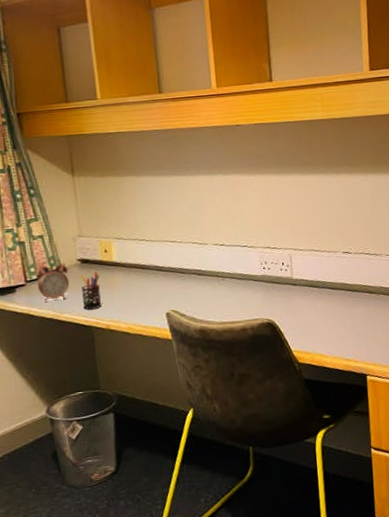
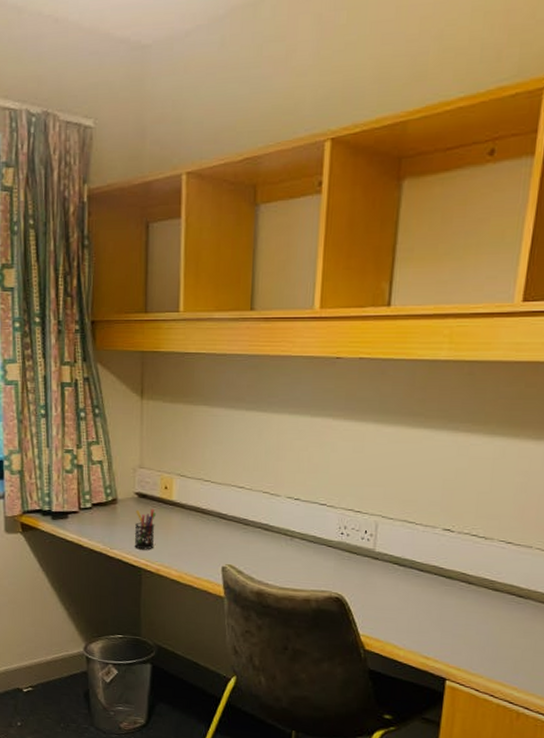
alarm clock: present [37,259,70,302] -> none [90,489,124,535]

